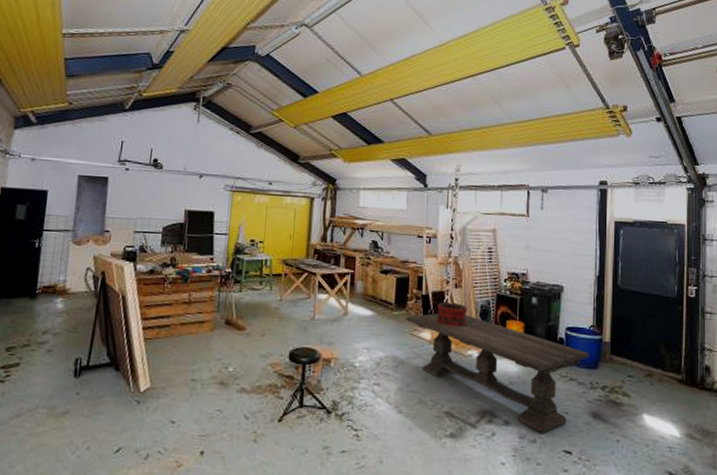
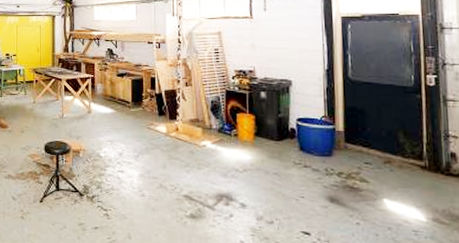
dining table: present [406,313,590,433] -> none [143,109,323,215]
bucket: present [436,301,467,328] -> none [170,99,199,121]

